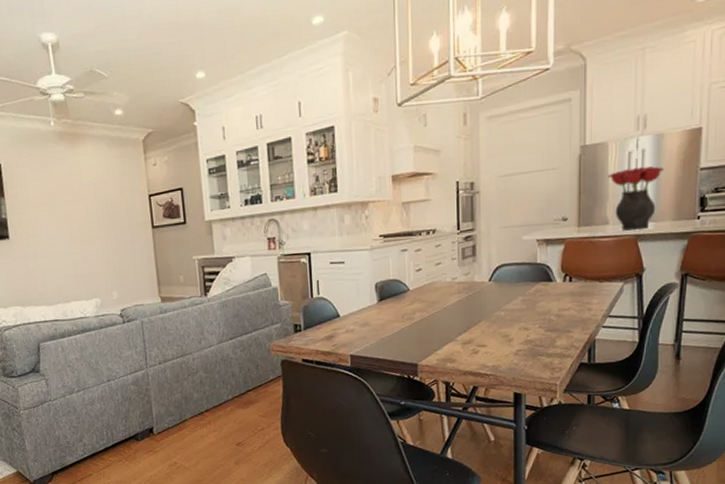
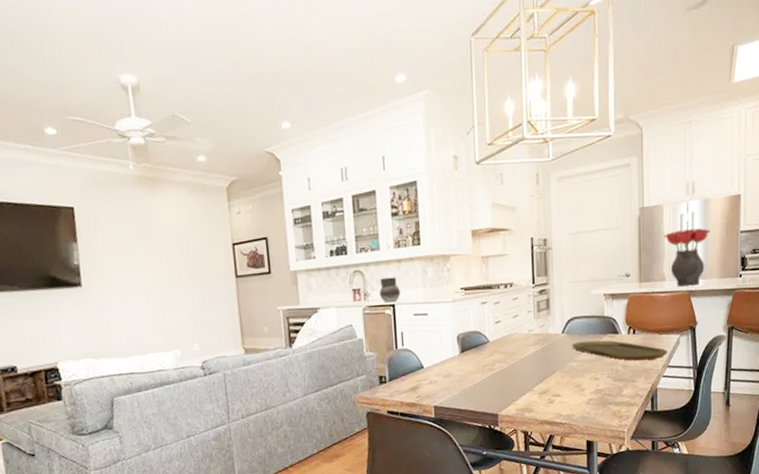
ceramic jug: none [294,225,316,252] -> present [379,277,400,303]
placemat: none [500,288,609,310] -> present [572,340,668,361]

